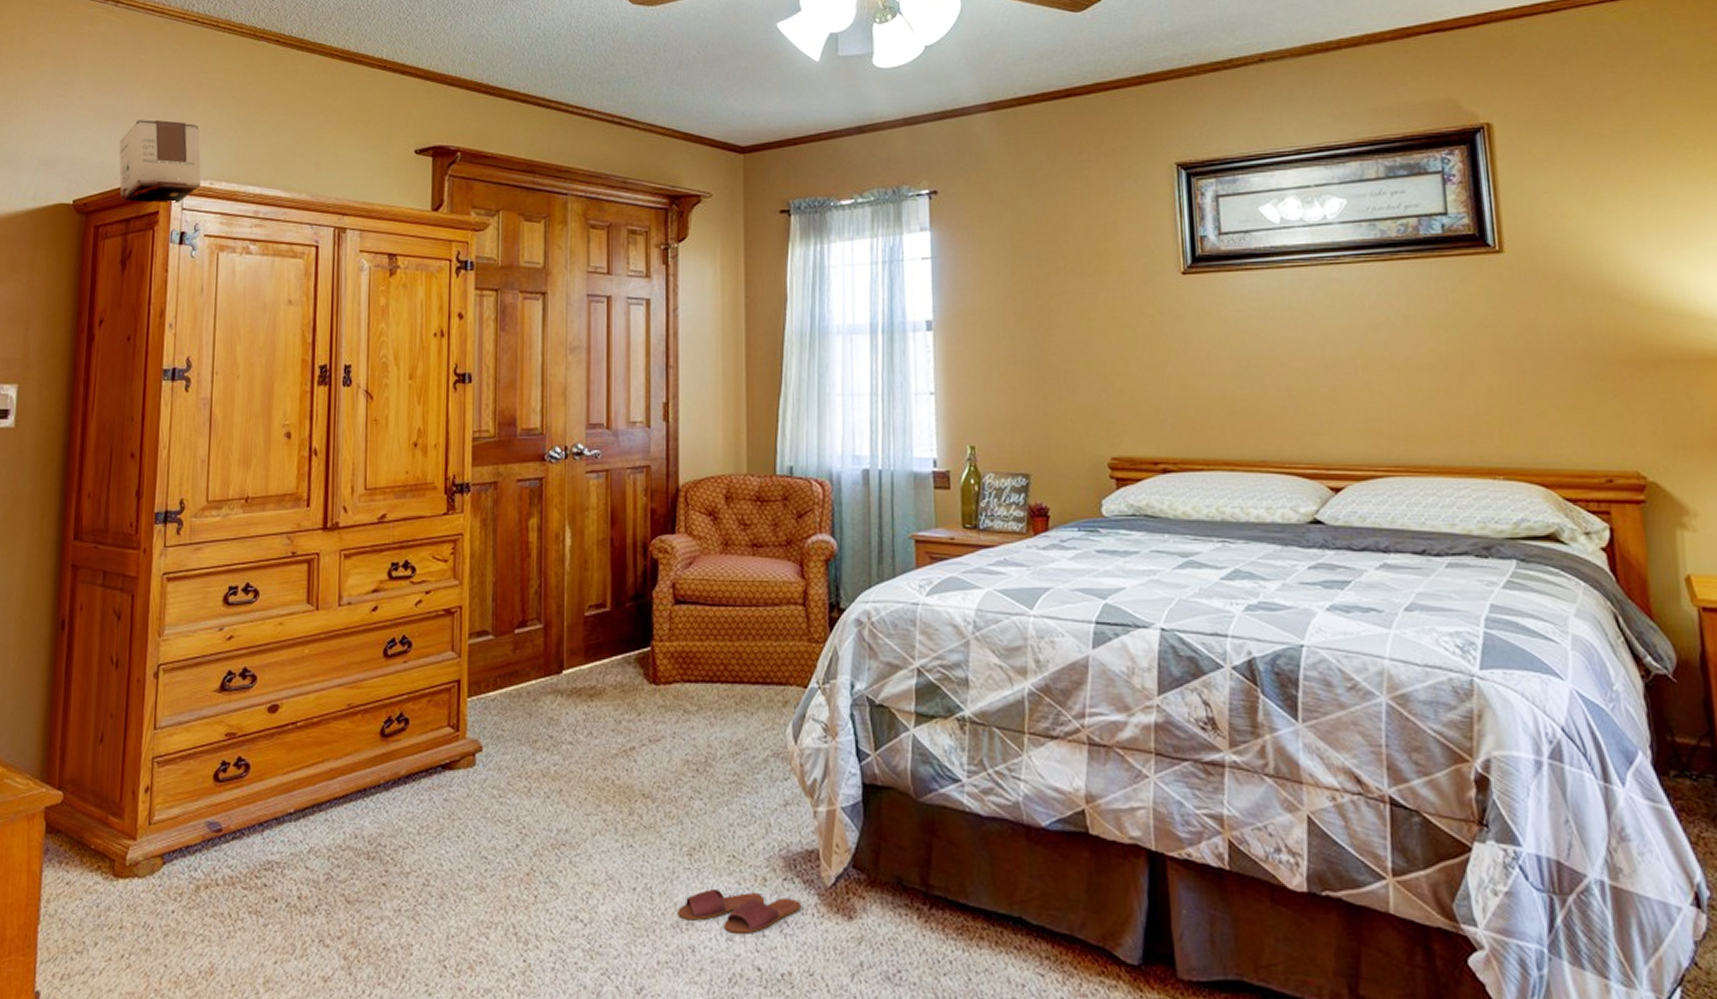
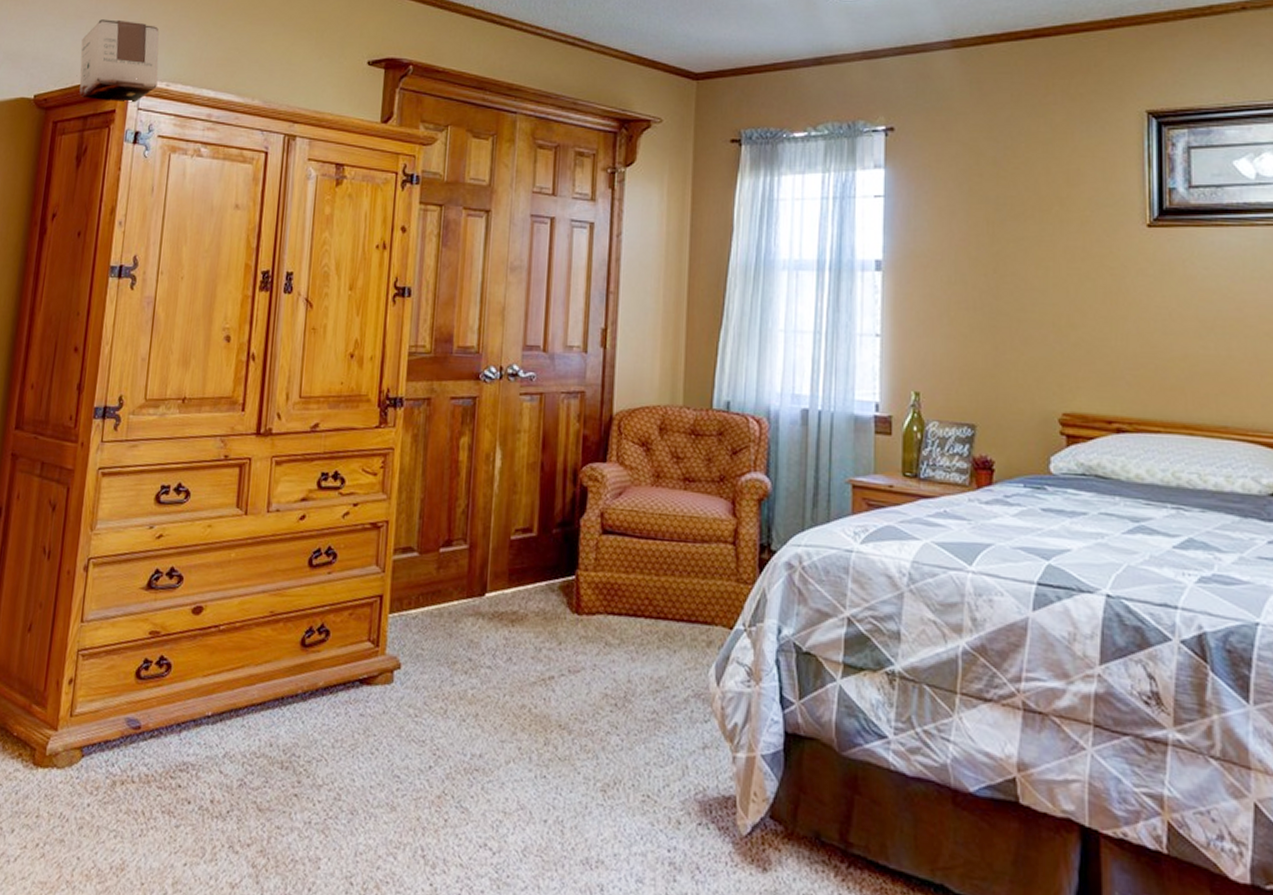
slippers: present [678,888,802,934] -> none [588,827,716,877]

